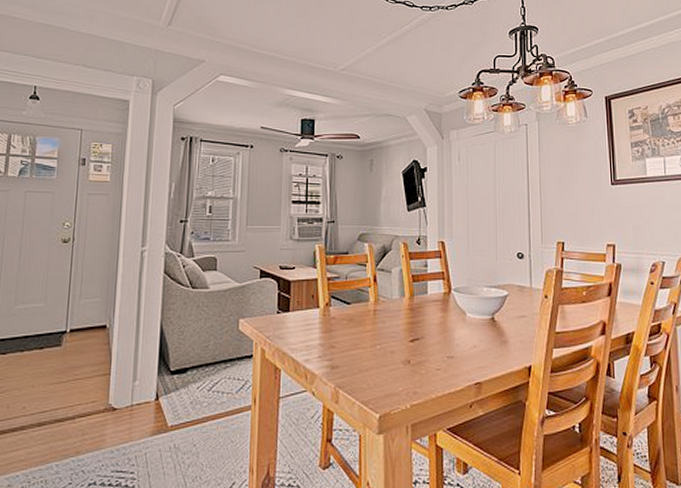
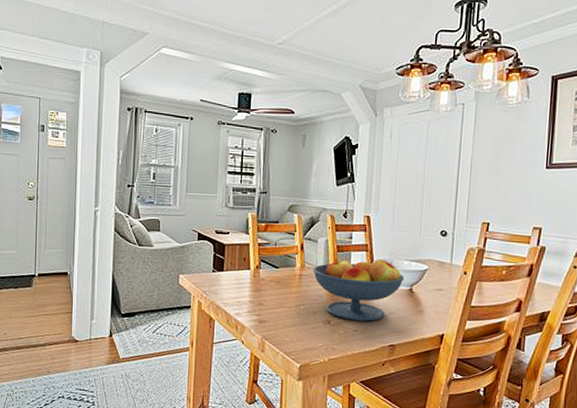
fruit bowl: none [387,287,485,358] -> present [312,259,405,322]

